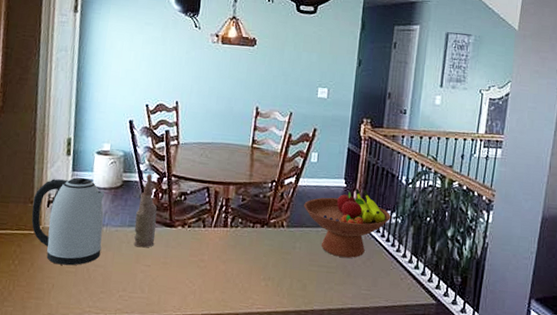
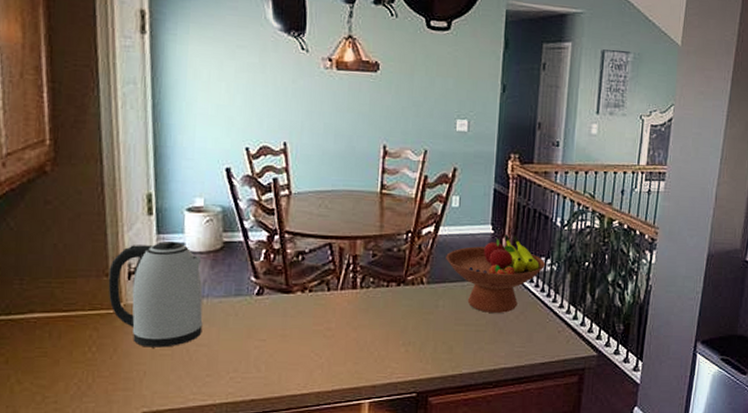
bottle: present [133,173,157,248] -> none [242,231,270,320]

